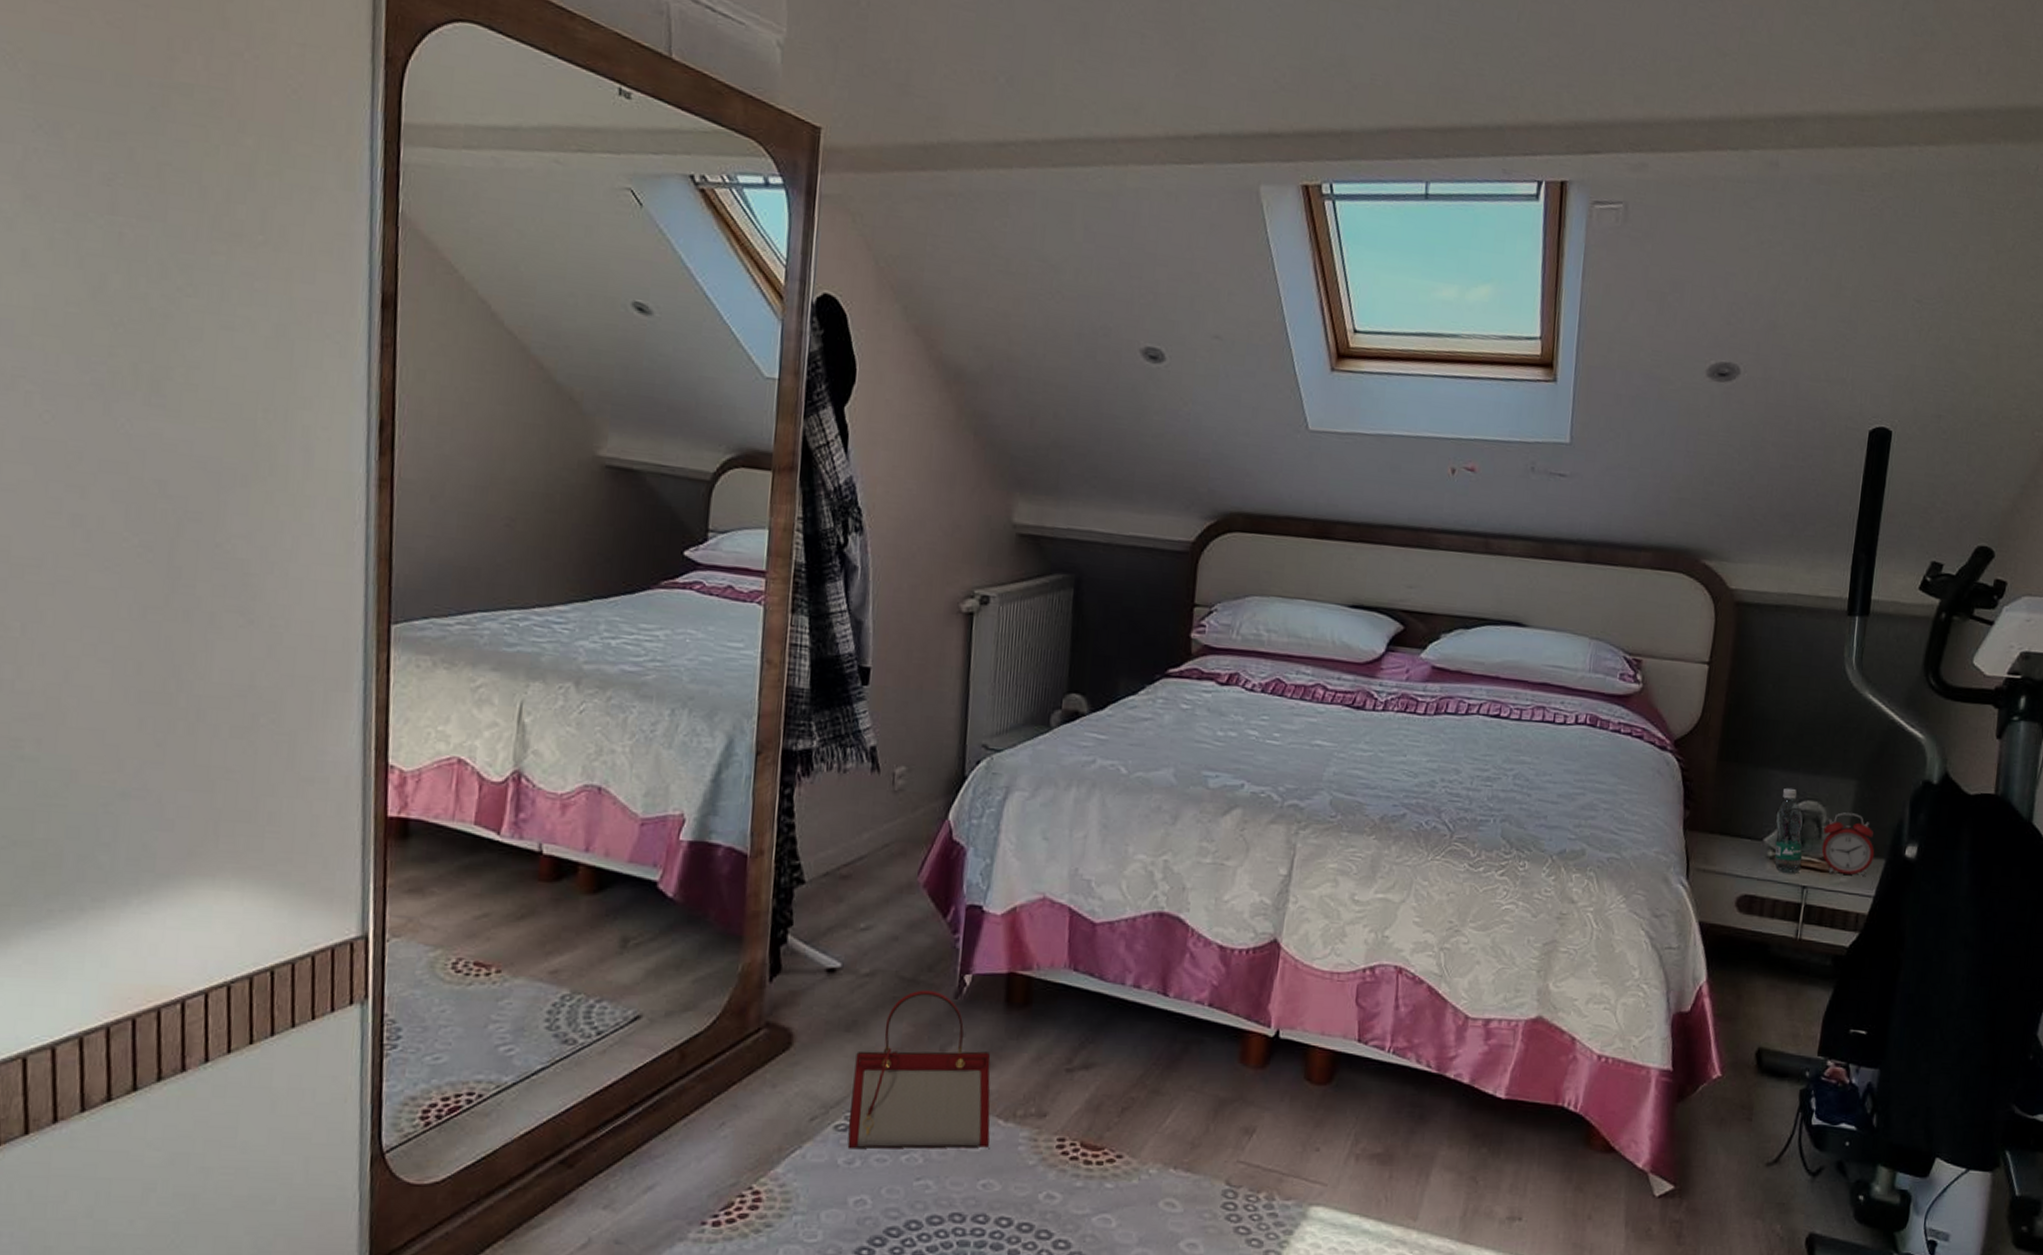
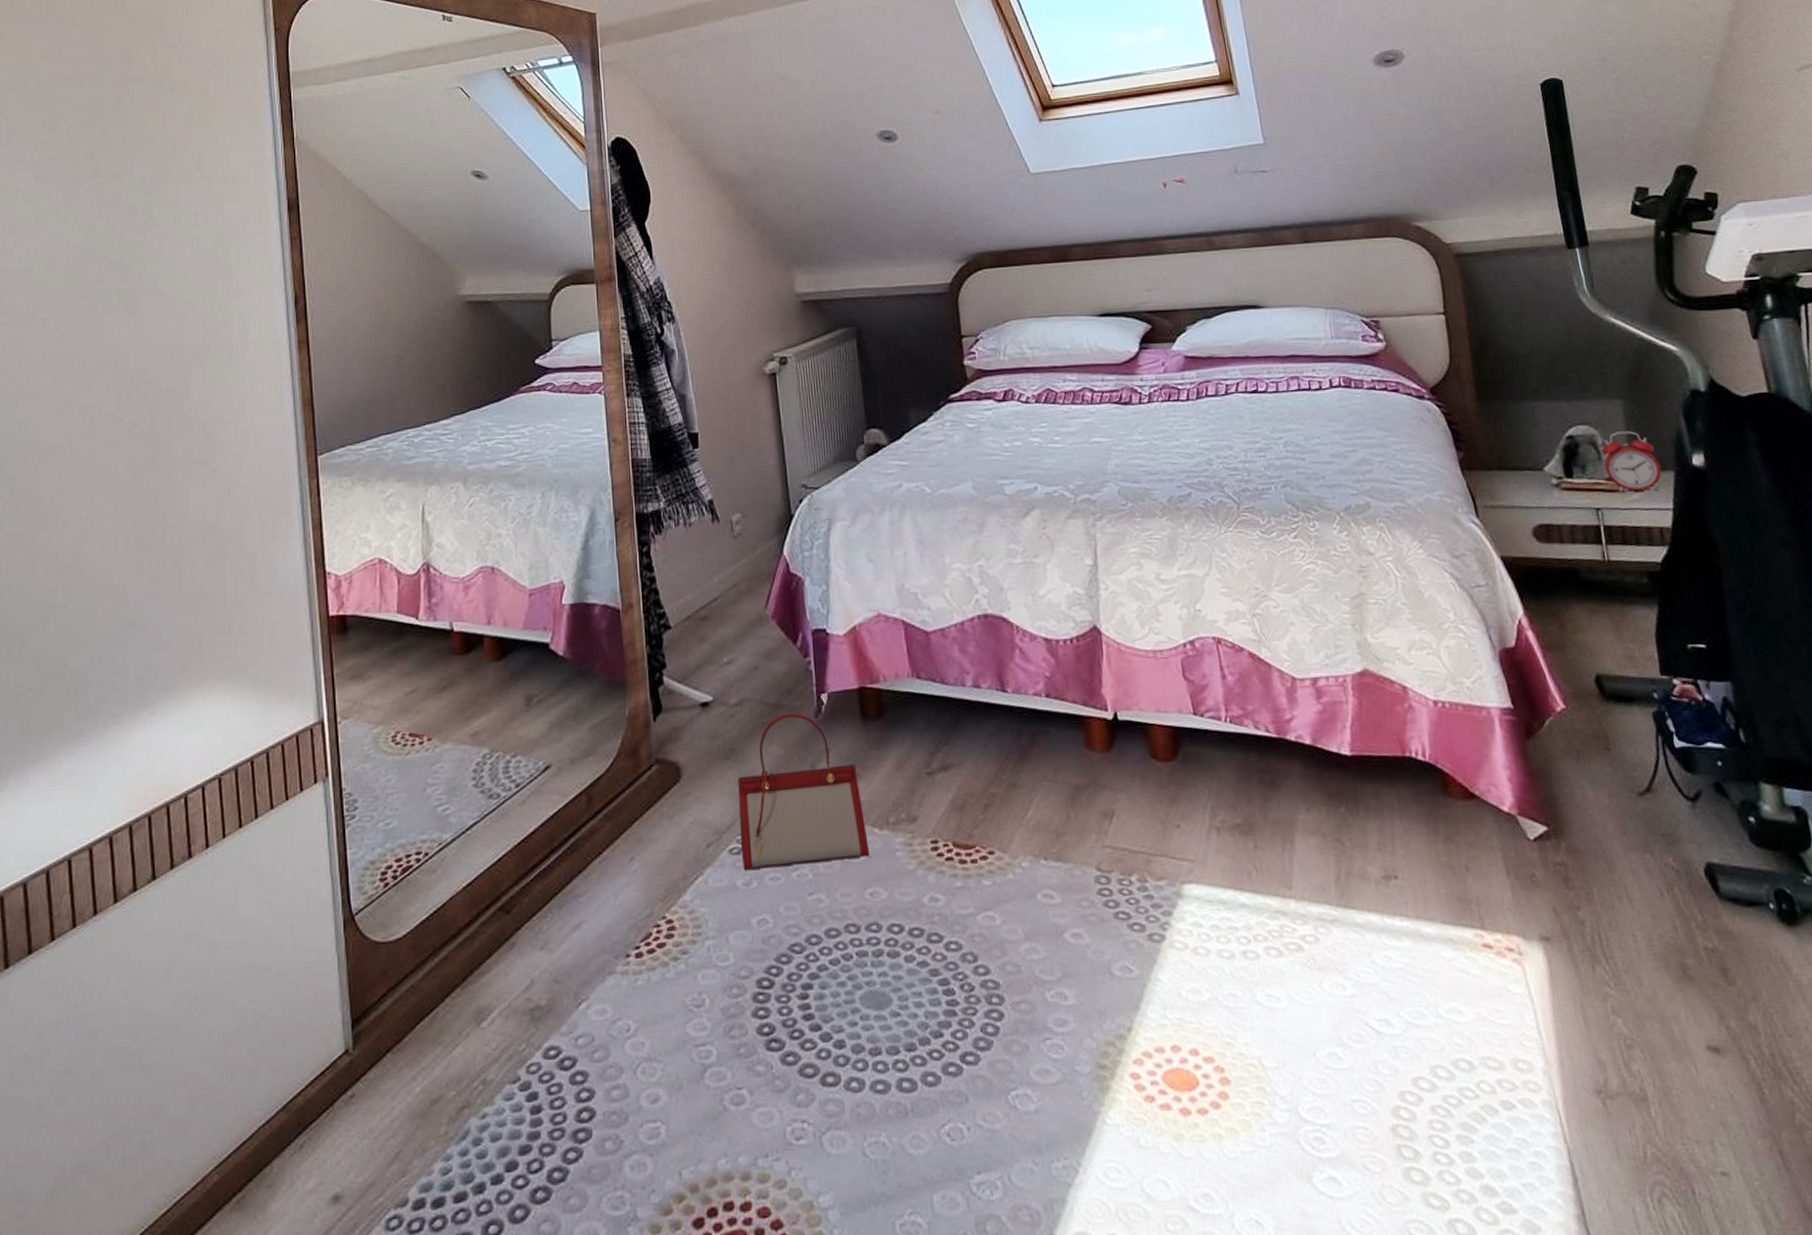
bottle: present [1774,787,1803,873] -> none [1549,416,1590,498]

